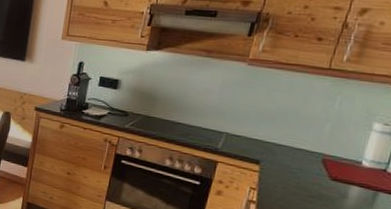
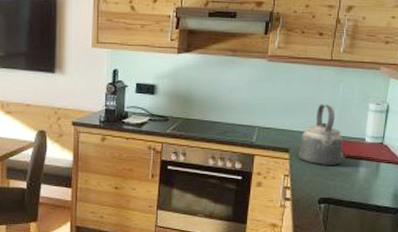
kettle: none [271,116,332,187] -> present [299,104,343,165]

